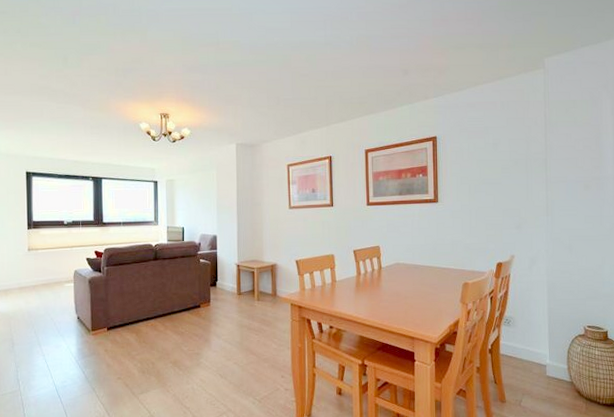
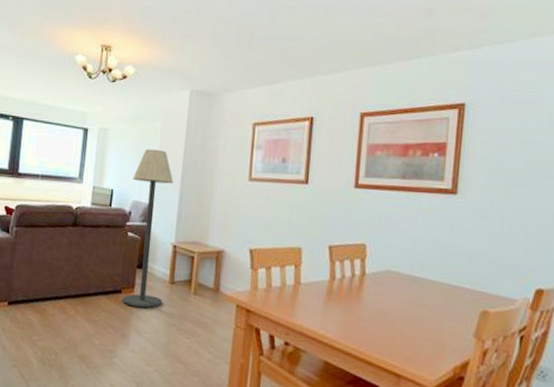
floor lamp: none [198,192,234,317] -> present [122,149,174,308]

